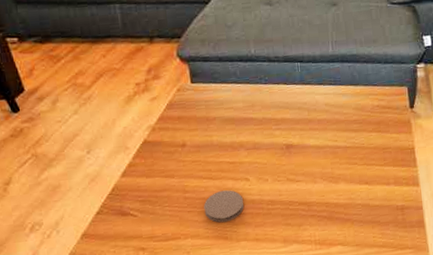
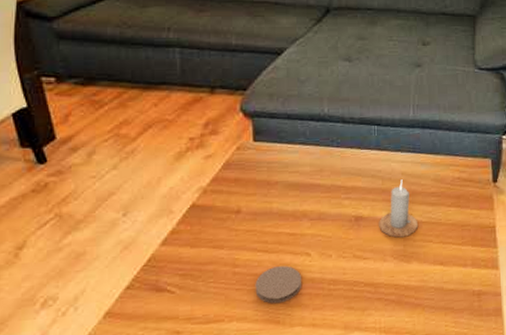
candle: none [307,110,343,162] -> present [379,179,418,238]

